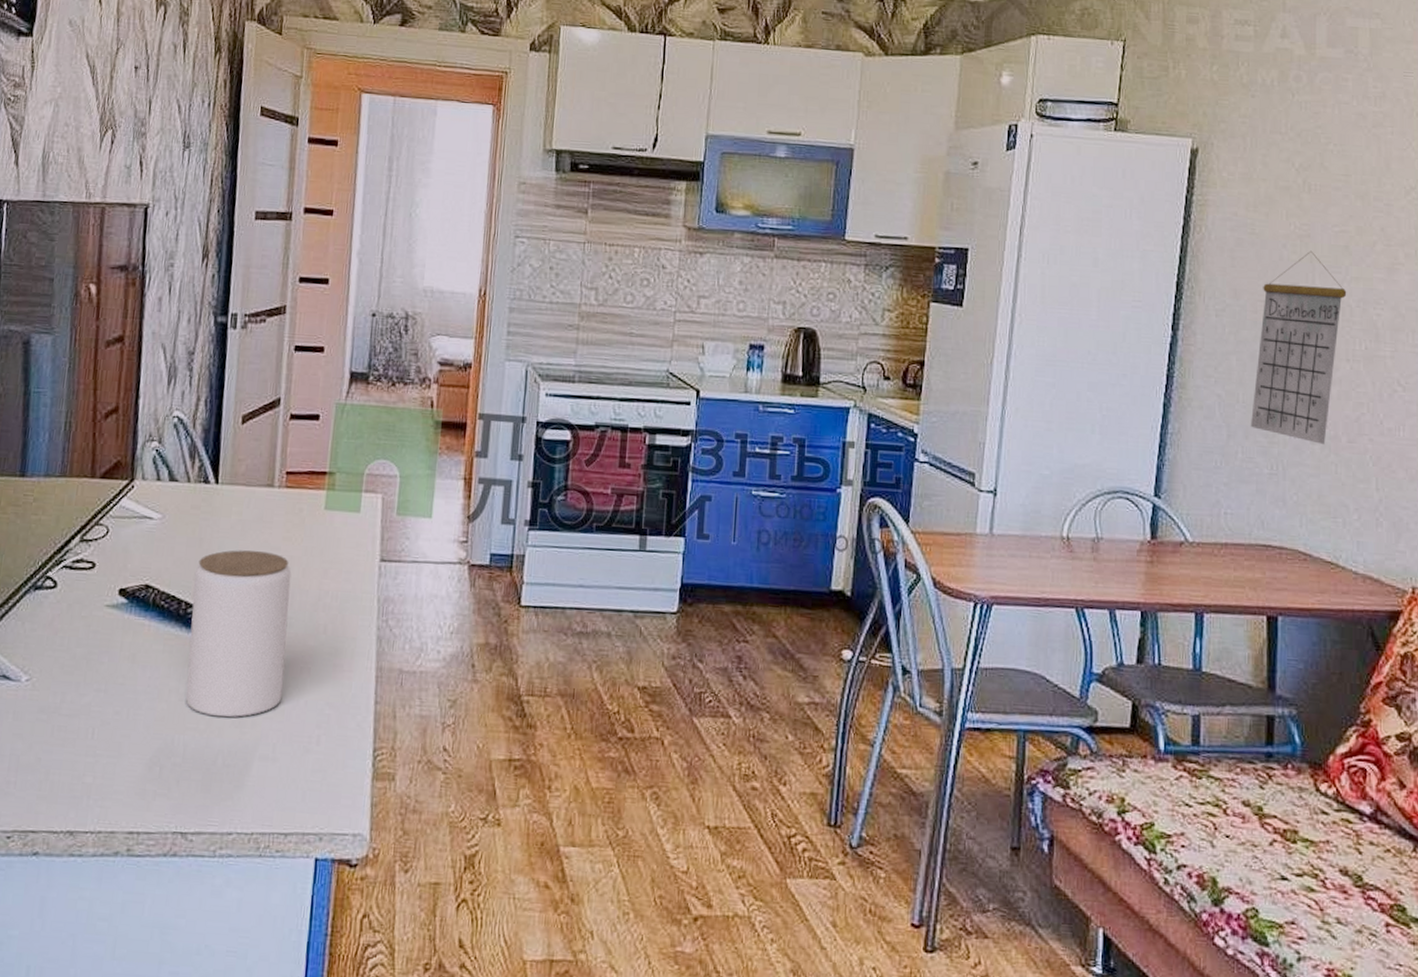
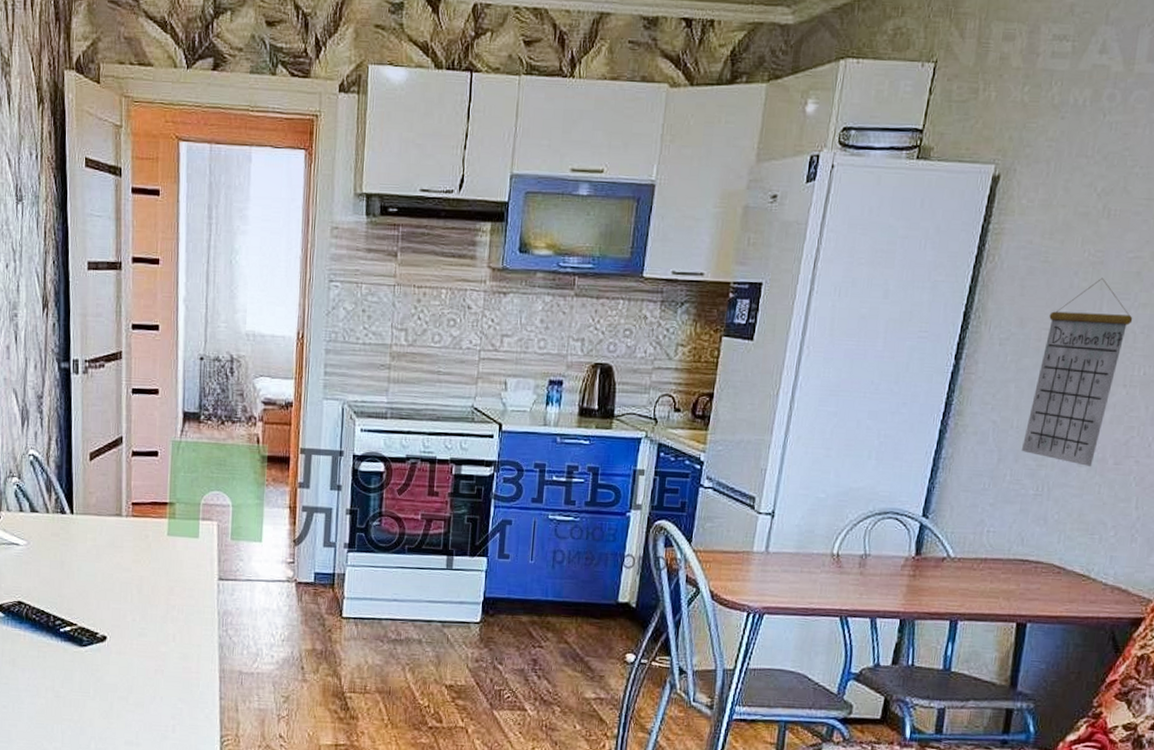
jar: present [185,550,292,717] -> none [59,571,142,710]

